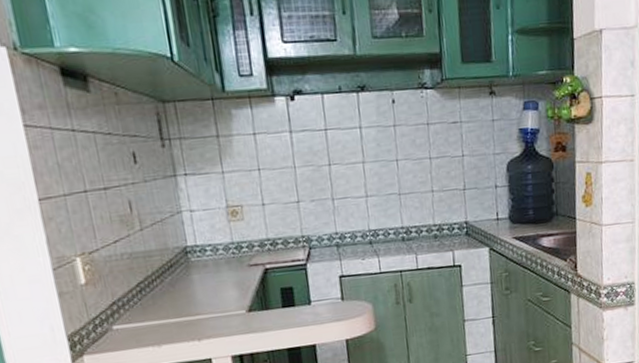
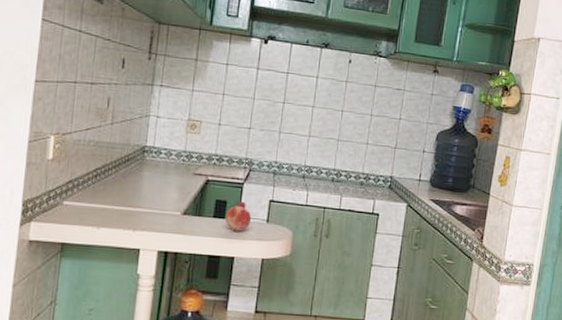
fruit: none [294,283,325,318] -> present [225,201,252,232]

